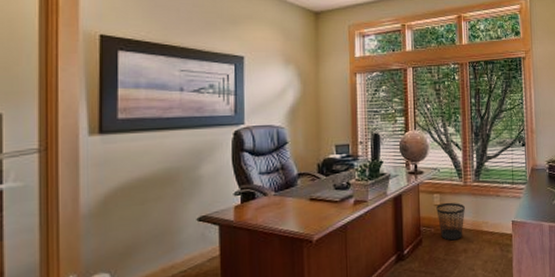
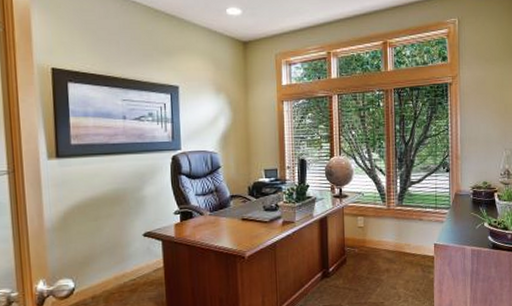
wastebasket: present [436,202,465,241] -> none [360,224,388,261]

